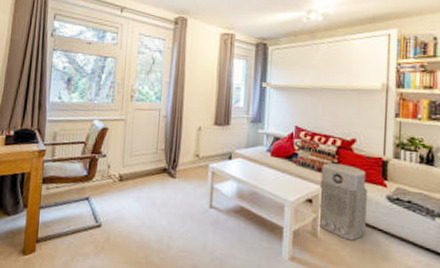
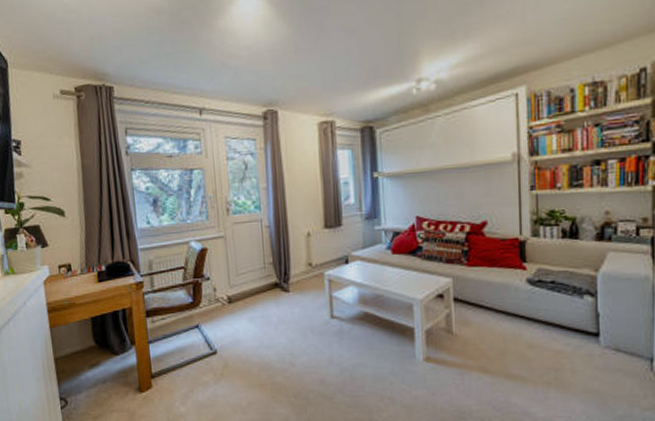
air purifier: present [317,163,369,241] -> none [450,251,506,332]

